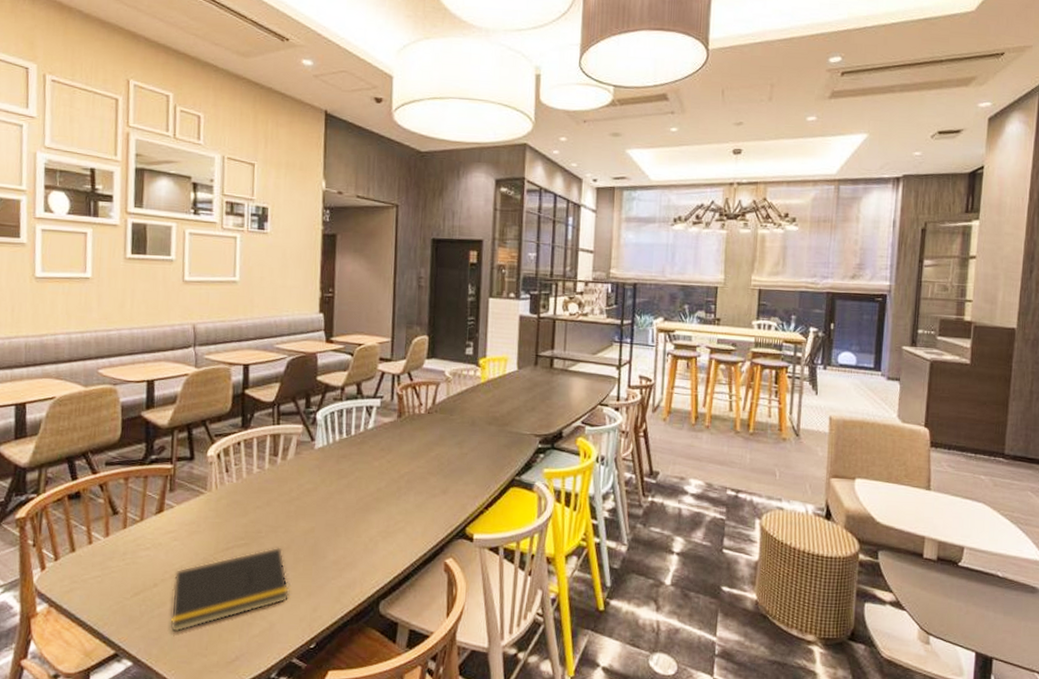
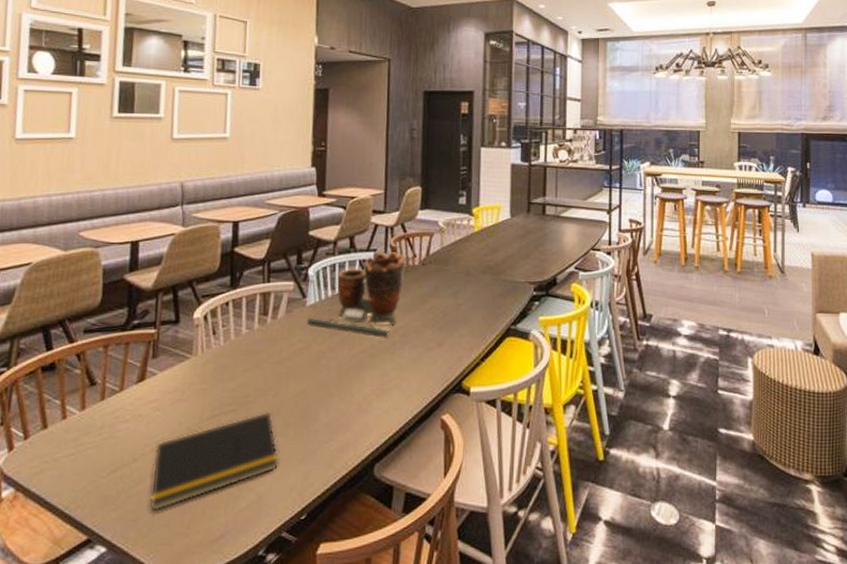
clay pot: none [315,400,411,484] -> present [306,252,405,339]

